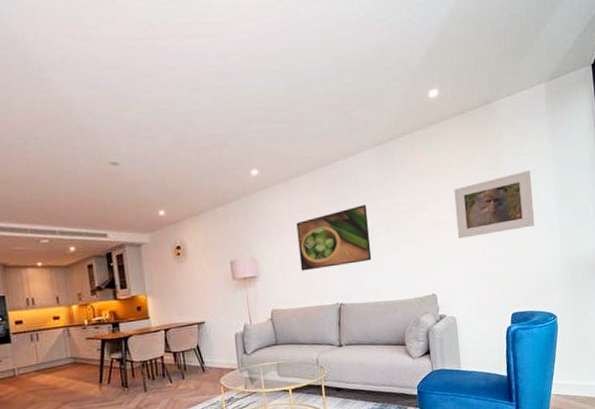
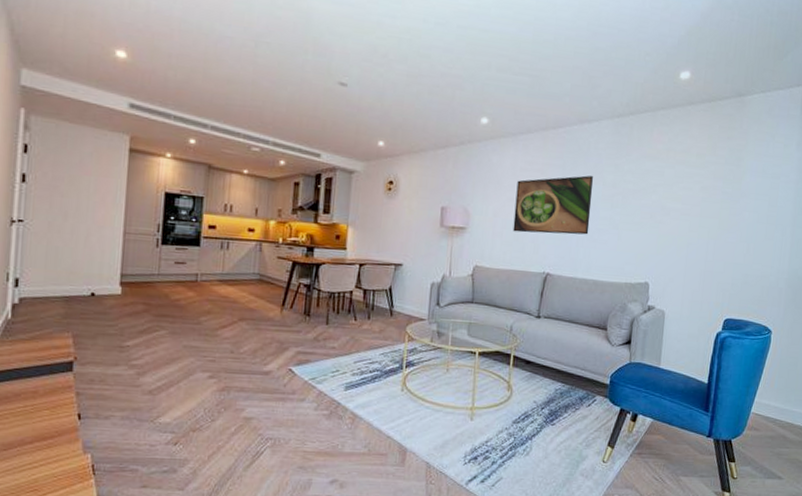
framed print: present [454,170,534,239] -> none [682,173,771,233]

